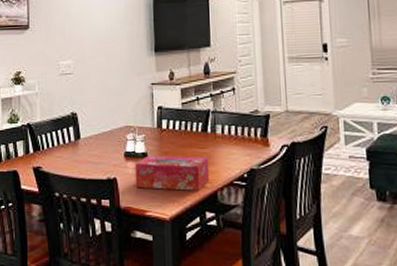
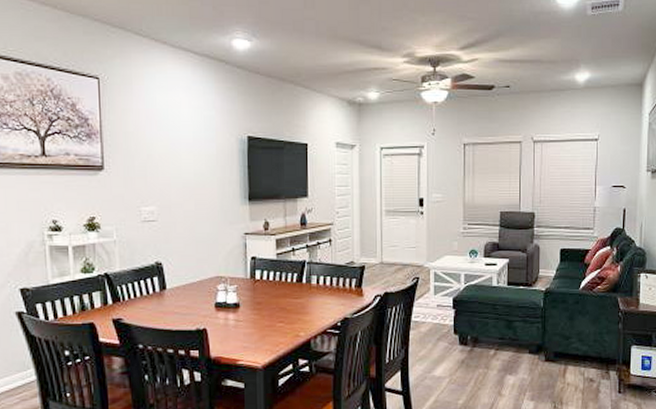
tissue box: present [134,155,210,191] -> none [226,305,304,340]

